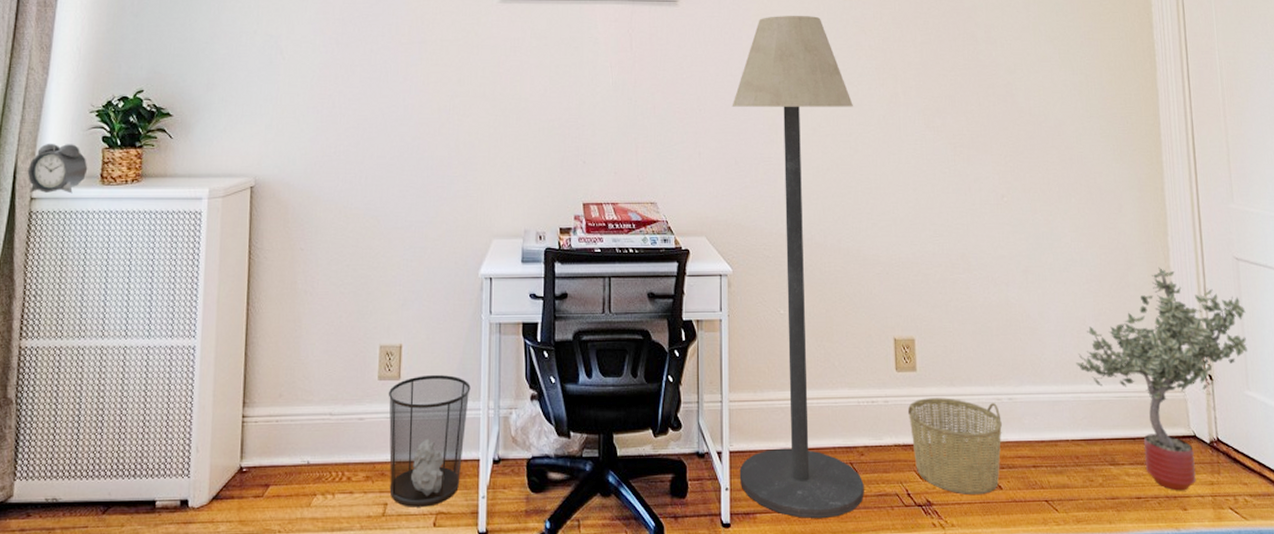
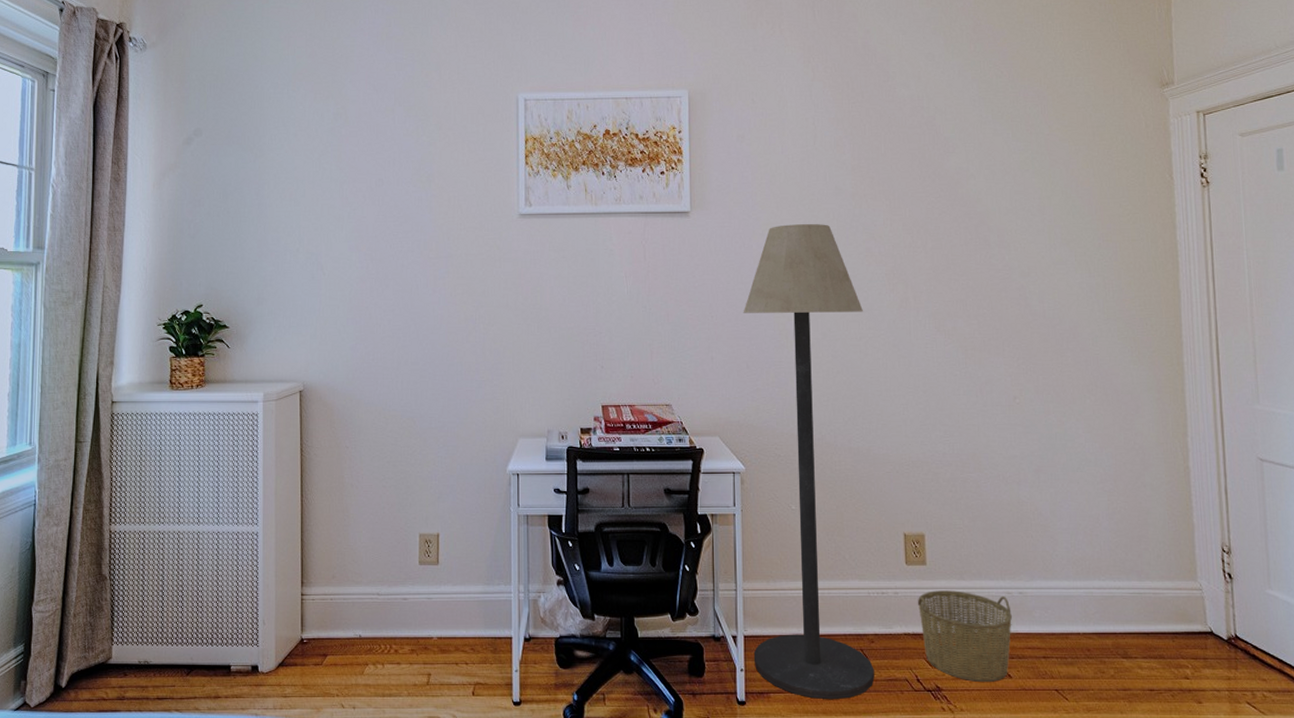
alarm clock: present [27,143,88,194] -> none [108,353,159,398]
waste bin: present [388,375,471,507] -> none [428,561,502,678]
potted tree: present [1076,266,1248,491] -> none [1089,467,1271,685]

